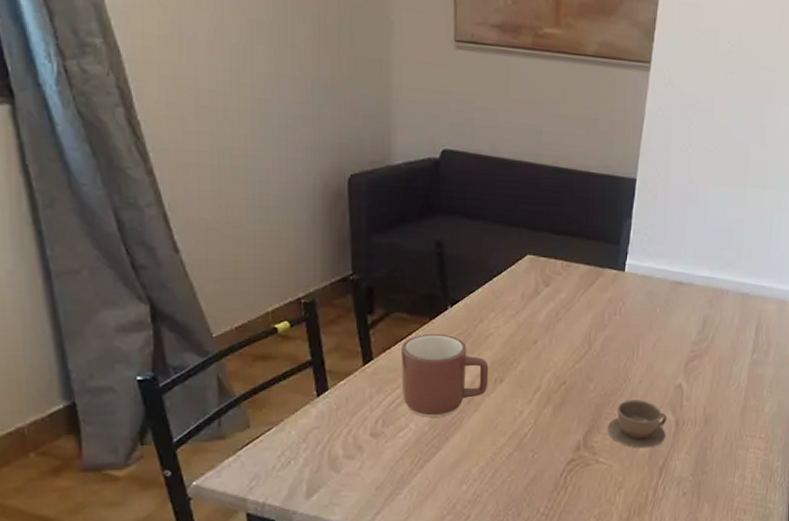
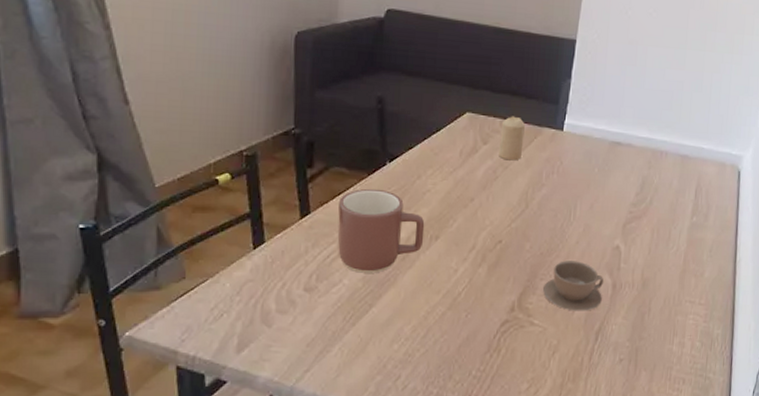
candle: none [561,257,588,303] -> present [499,116,526,161]

